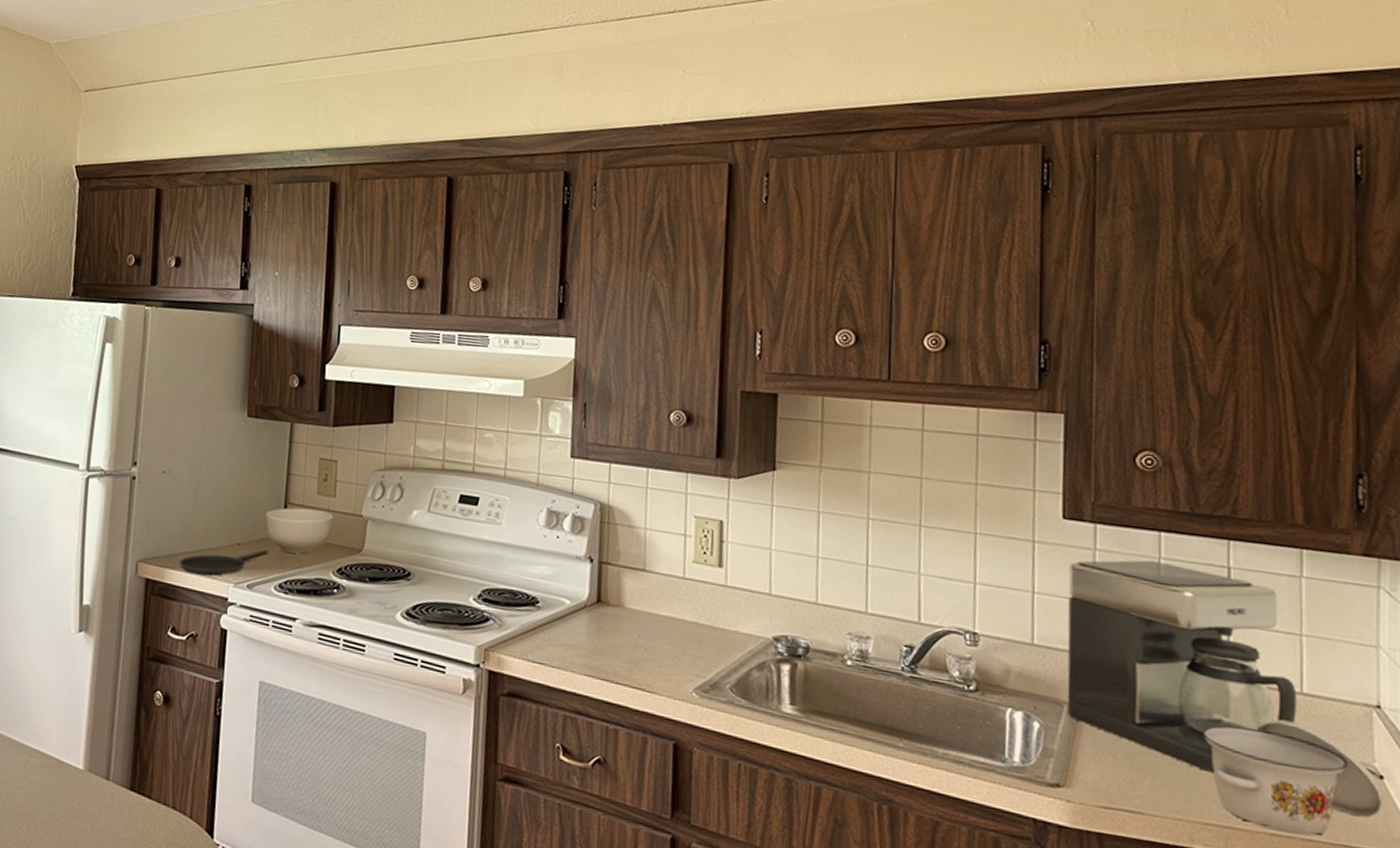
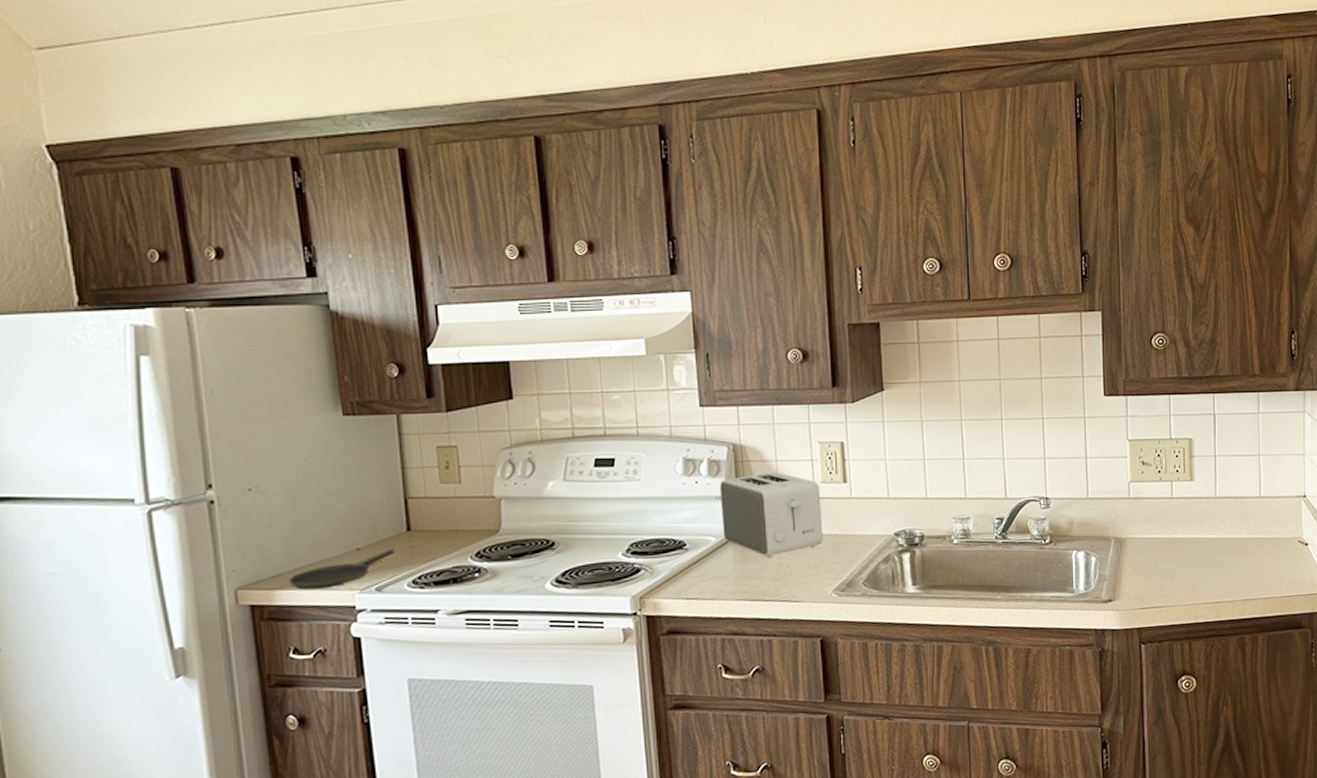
bowl: present [265,507,333,554] -> none [384,498,463,547]
toaster: none [579,539,691,635] -> present [720,472,823,557]
coffee maker: present [1067,560,1297,774] -> none [1110,418,1258,567]
cooking pot: present [1202,719,1384,837] -> none [1201,518,1308,598]

